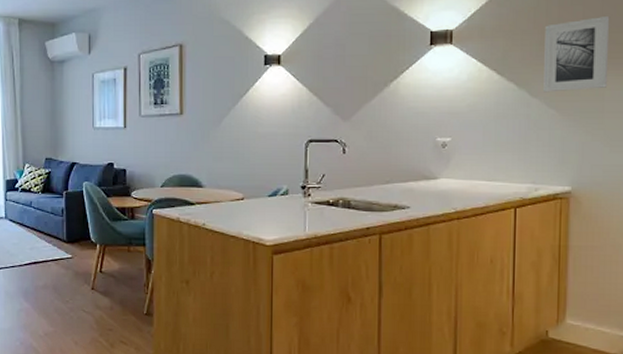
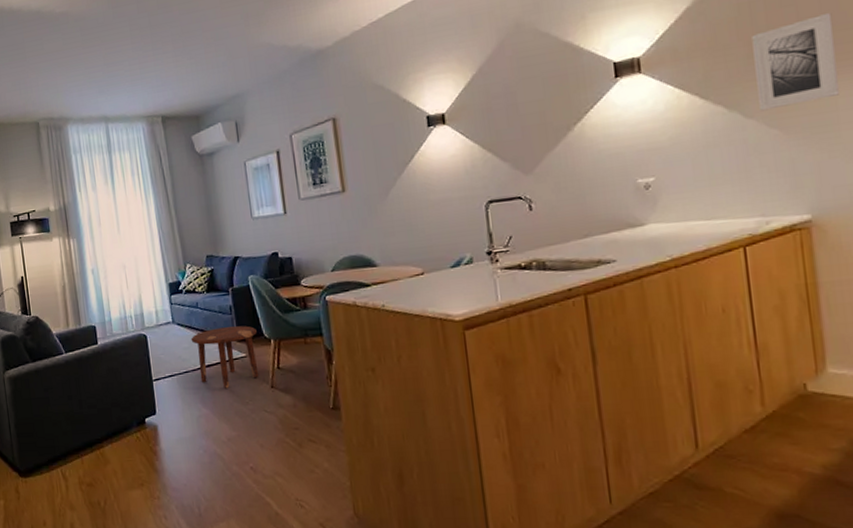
side table: none [21,228,84,286] -> present [191,325,259,389]

